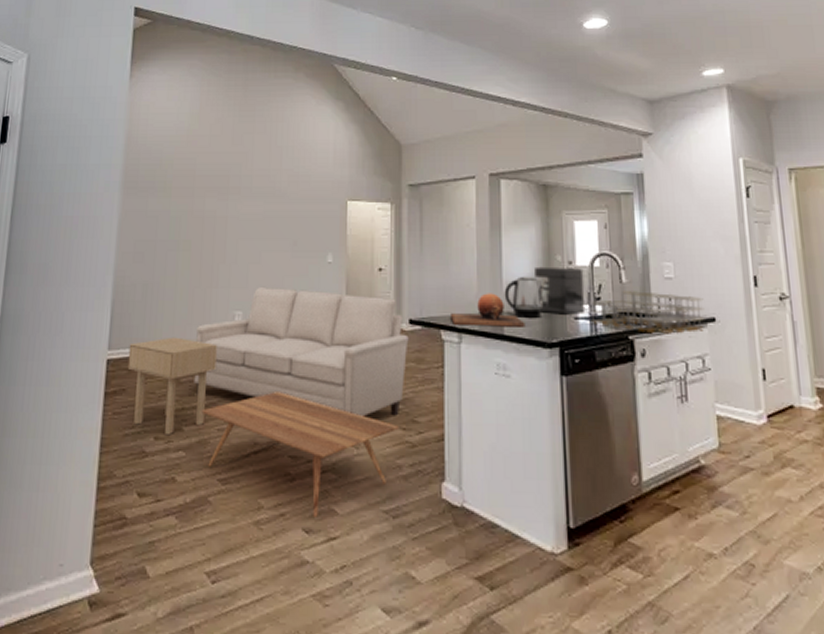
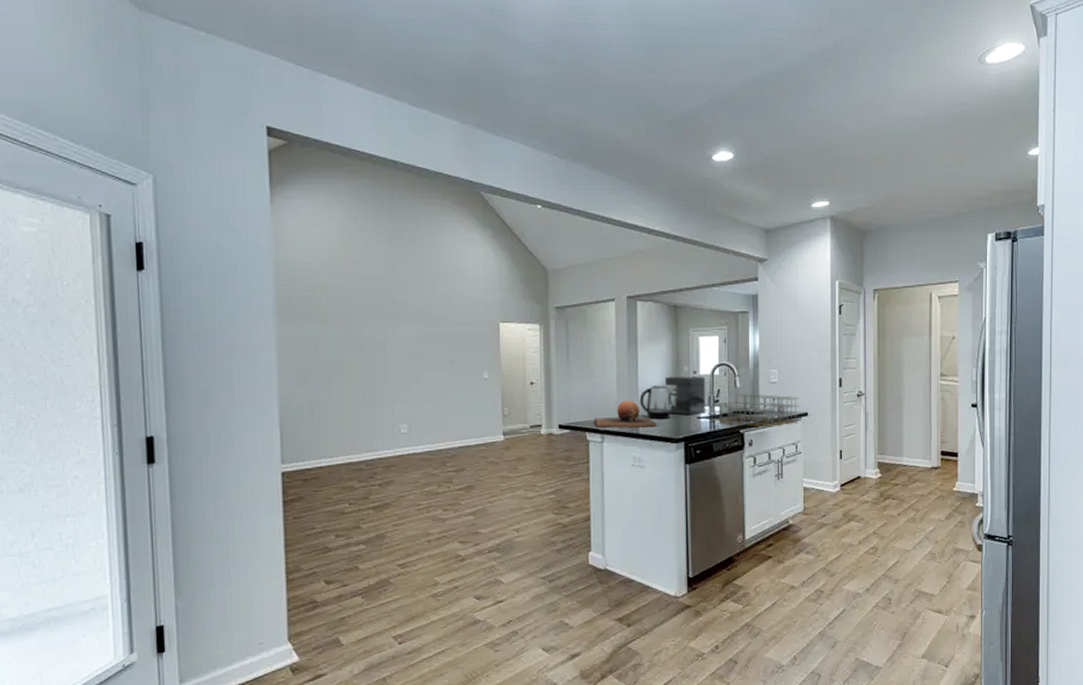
side table: present [127,337,217,436] -> none [302,449,387,533]
sofa: present [194,286,409,417] -> none [366,401,559,507]
coffee table: present [201,392,399,517] -> none [377,491,552,587]

